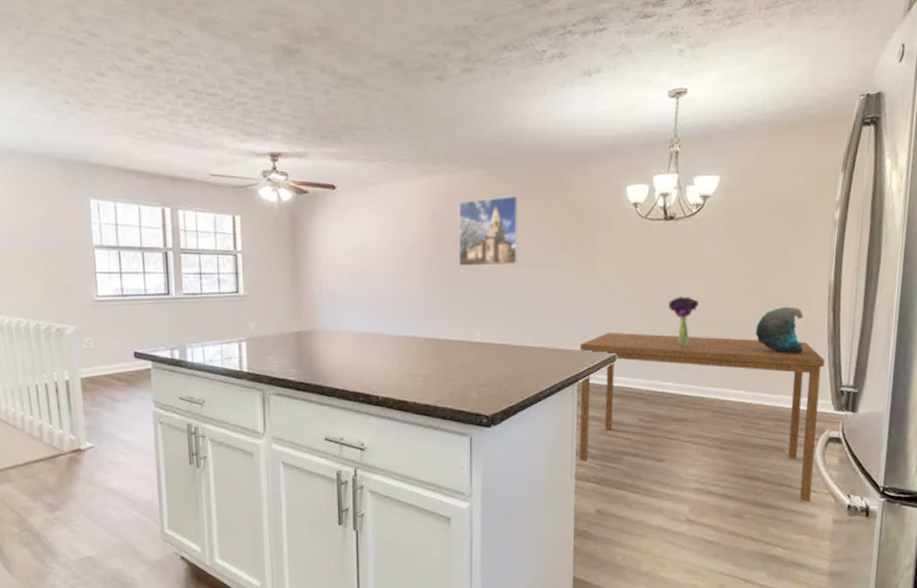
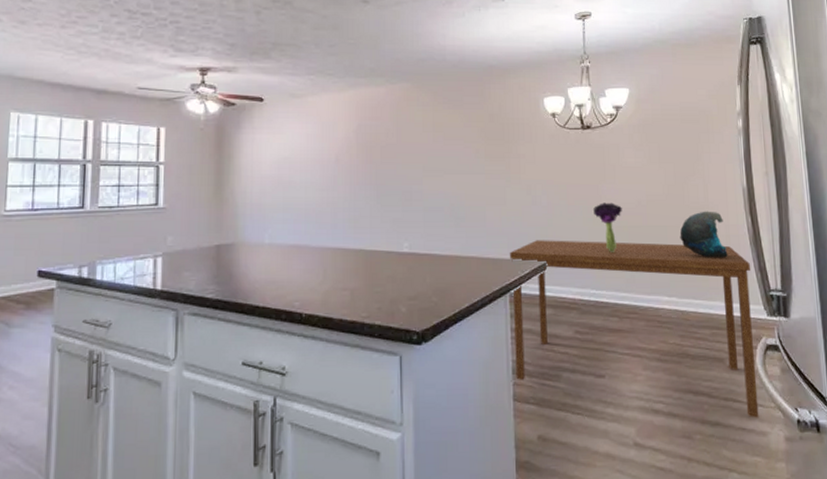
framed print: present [458,195,519,266] -> none [384,107,444,175]

